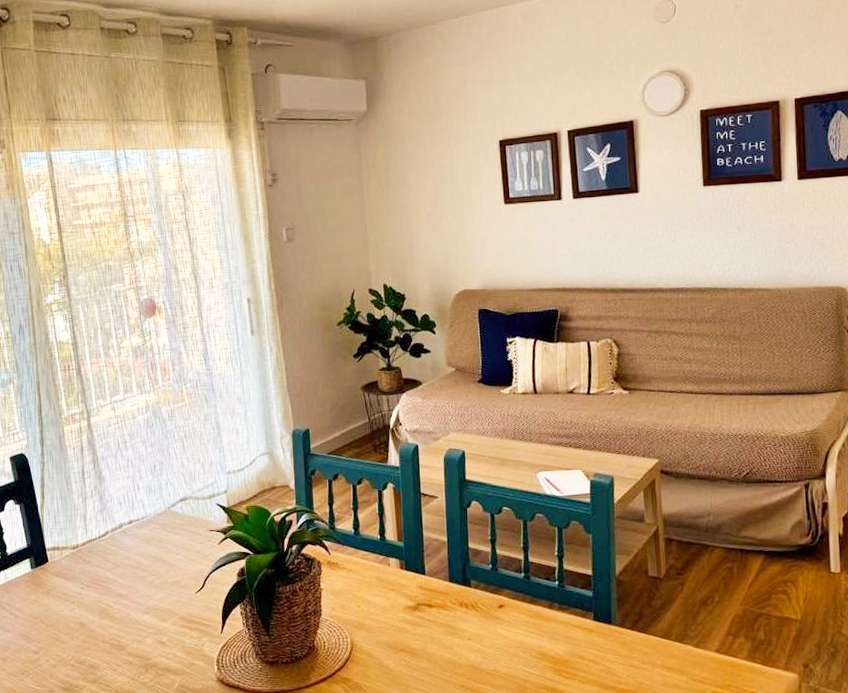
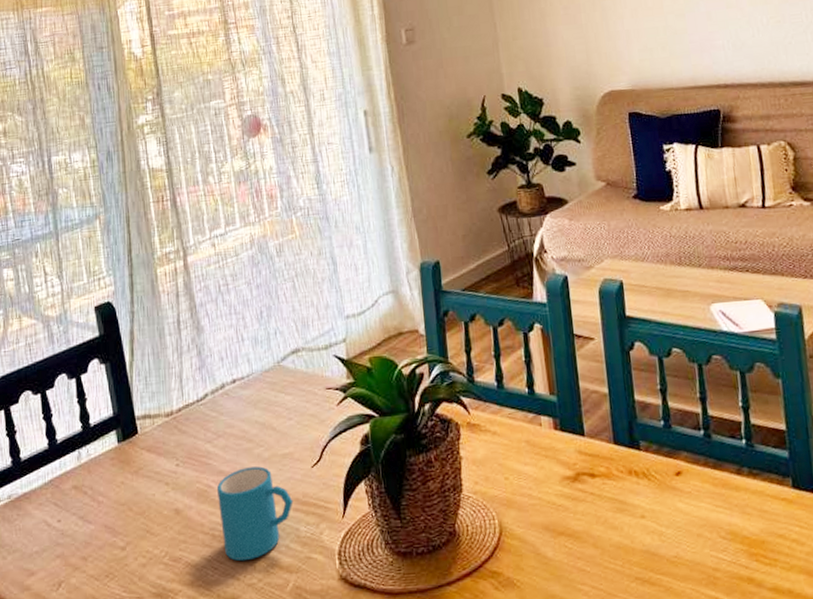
mug: none [116,591,180,665] -> present [217,466,293,562]

